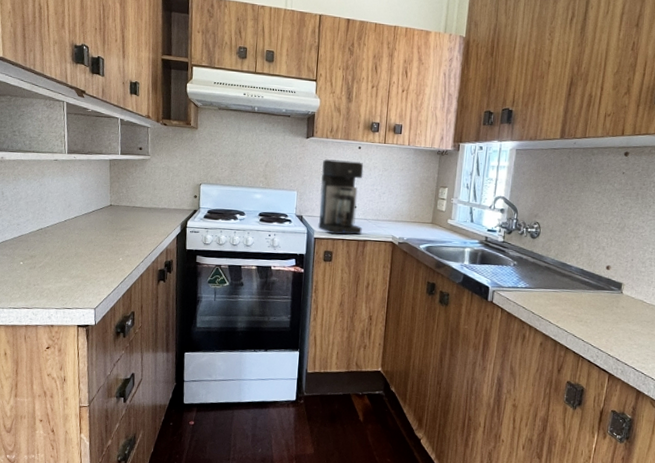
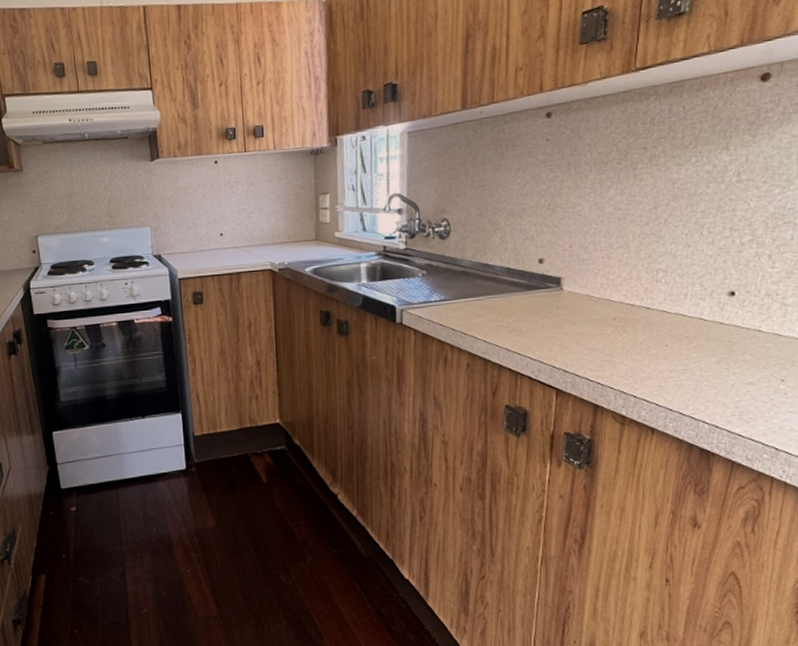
coffee maker: present [318,158,364,235] -> none [174,179,234,271]

